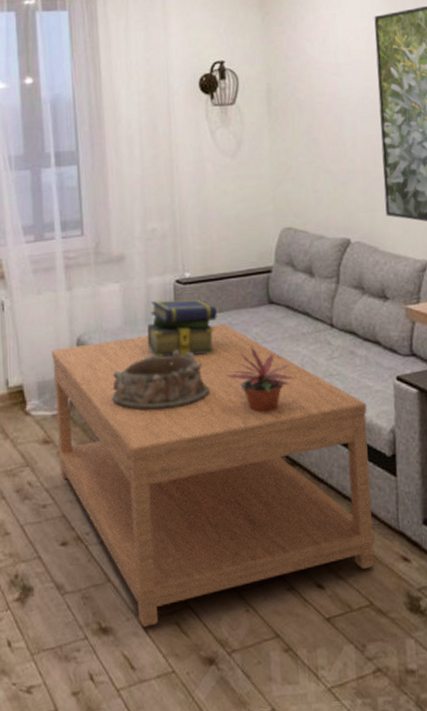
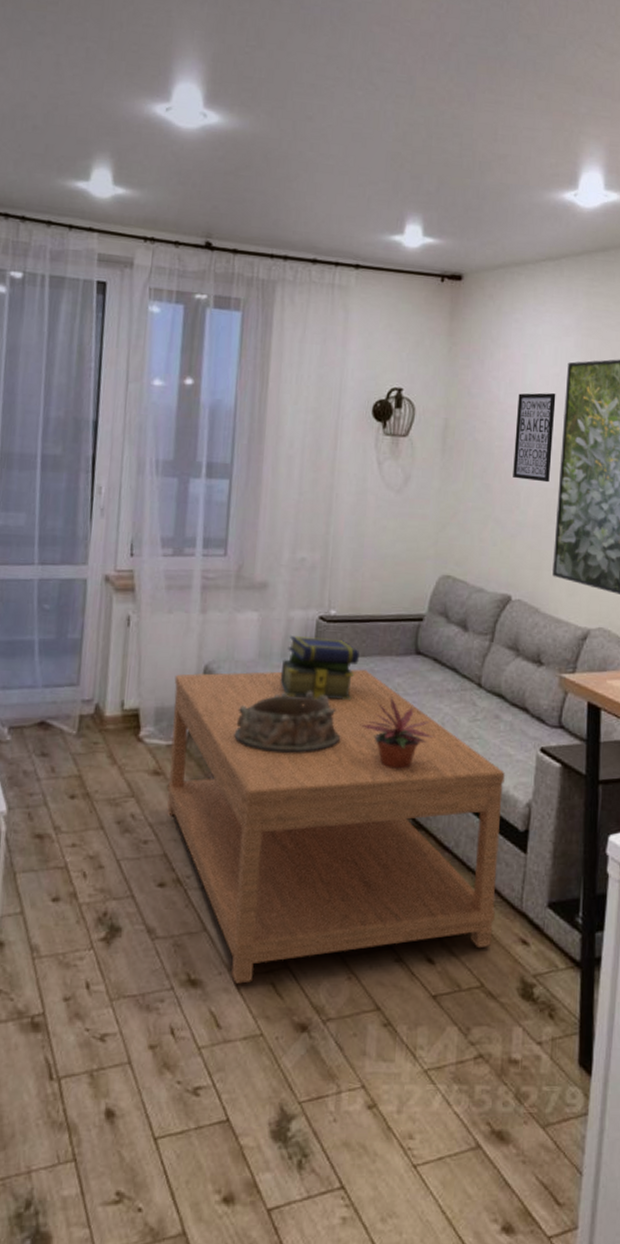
wall art: none [332,47,372,130] -> present [513,393,556,483]

